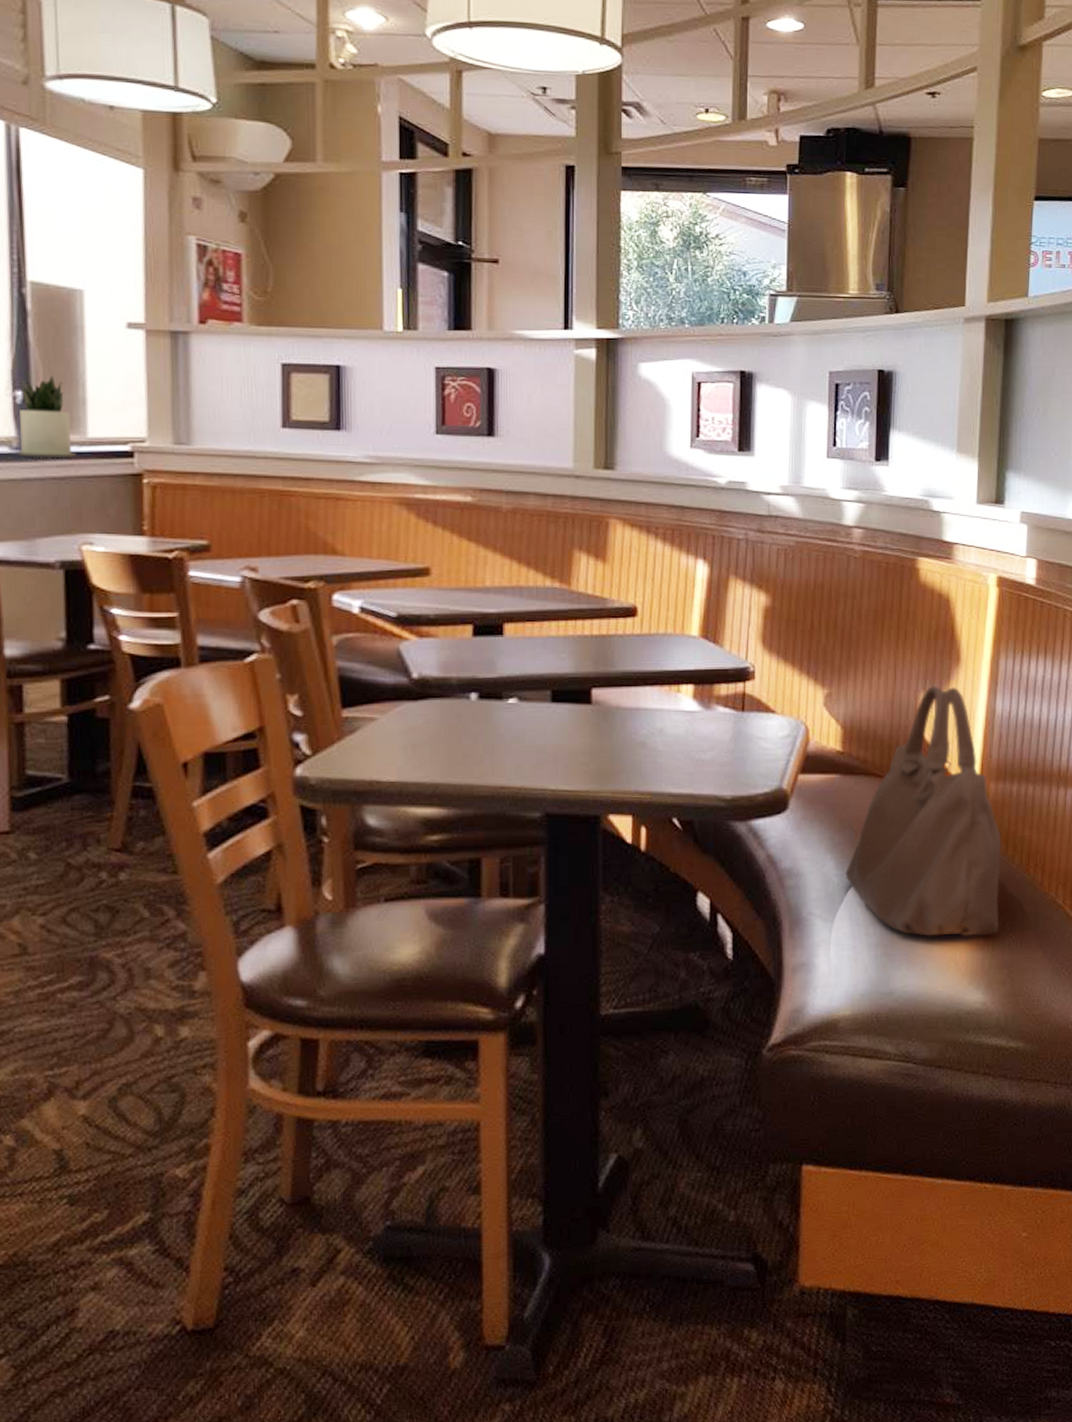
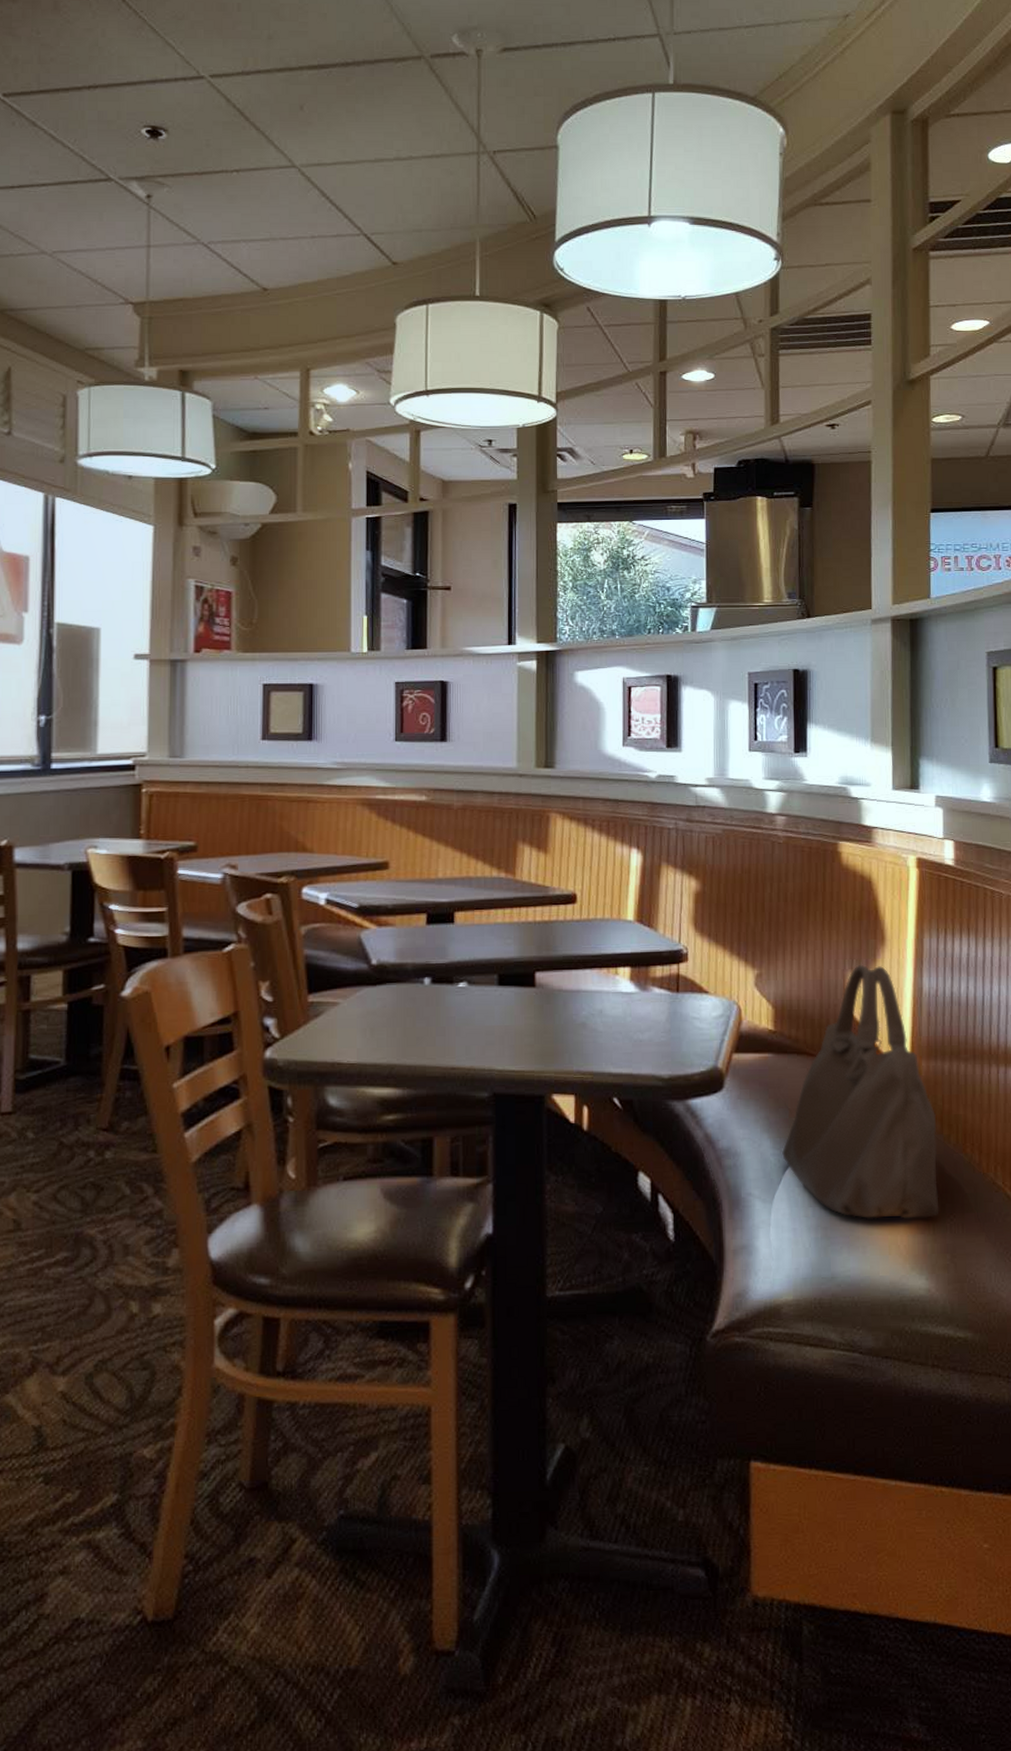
planter: present [15,375,77,459] -> none [37,701,88,773]

